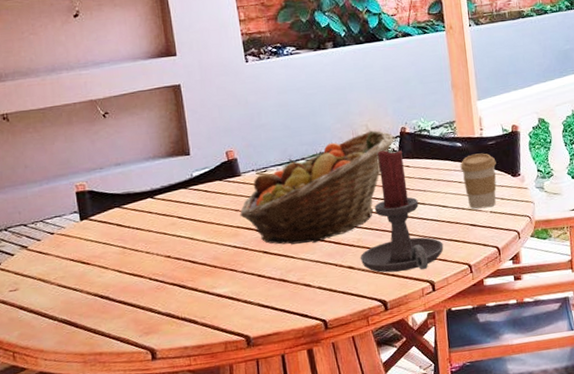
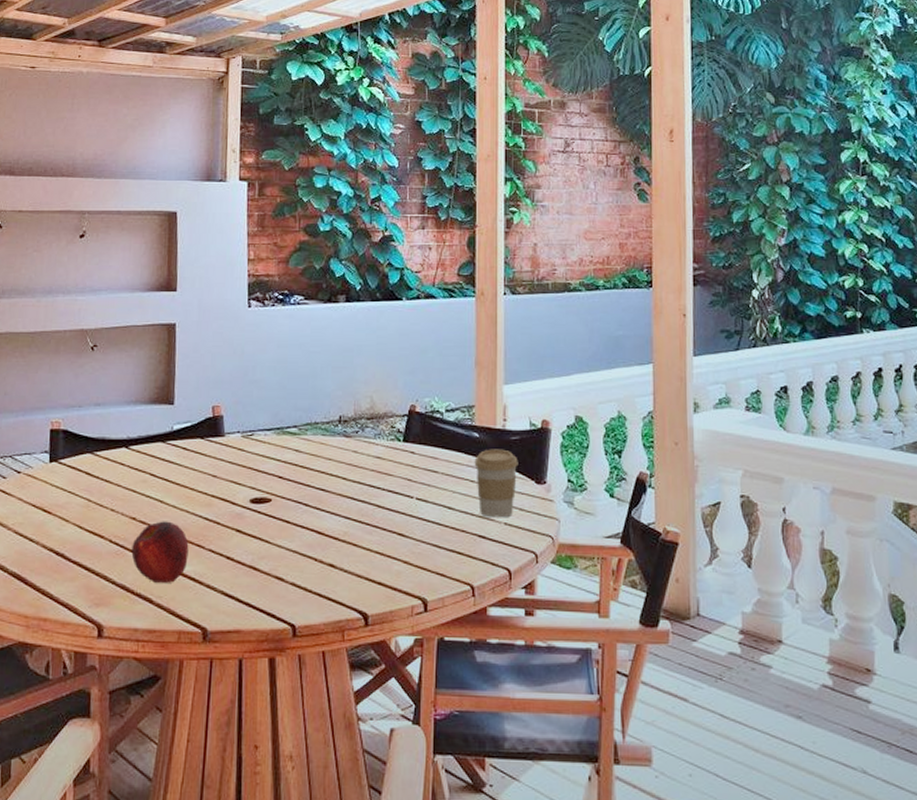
apple: none [170,254,224,307] -> present [131,521,189,583]
fruit basket: present [240,130,393,245] -> none [217,404,400,528]
candle holder: present [360,149,444,273] -> none [344,428,444,582]

